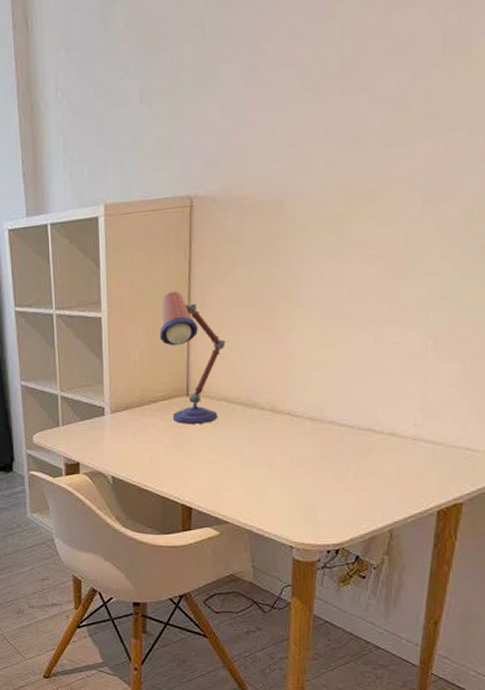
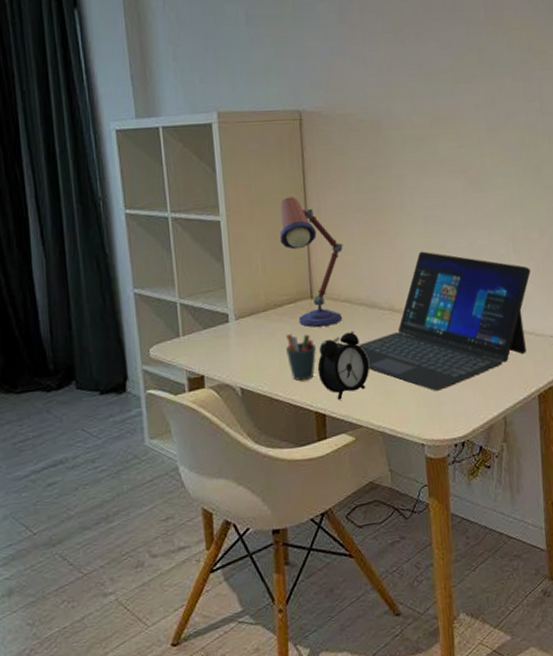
pen holder: none [158,429,189,475] -> present [285,334,317,381]
alarm clock: none [187,429,243,496] -> present [317,330,370,401]
laptop: none [232,349,452,496] -> present [358,251,531,391]

